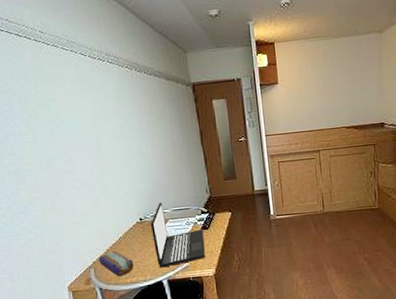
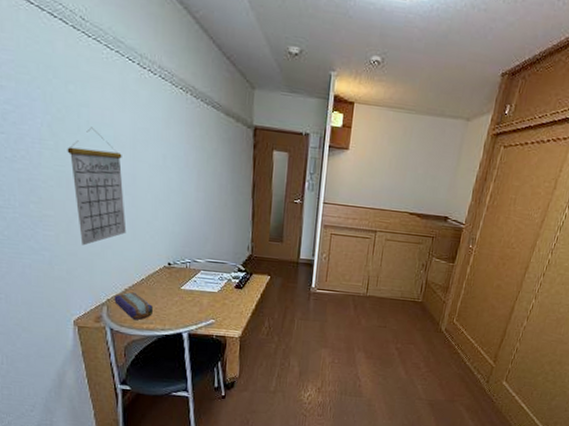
calendar: none [43,116,101,218] -> present [67,127,127,246]
laptop: present [150,202,205,268] -> none [179,250,237,320]

